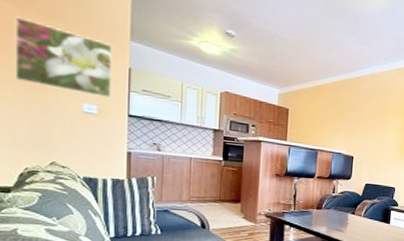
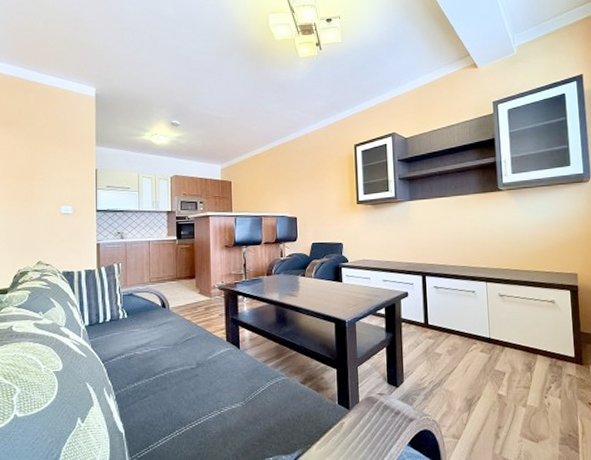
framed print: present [15,16,112,98] -> none [11,143,82,198]

